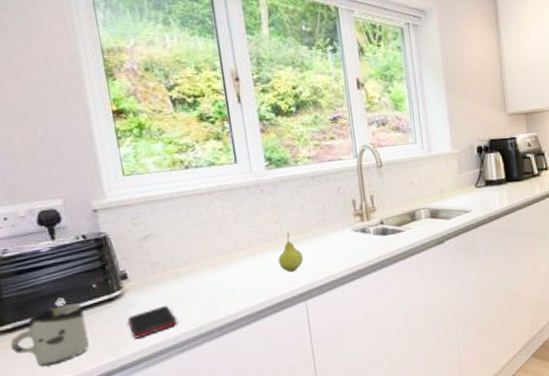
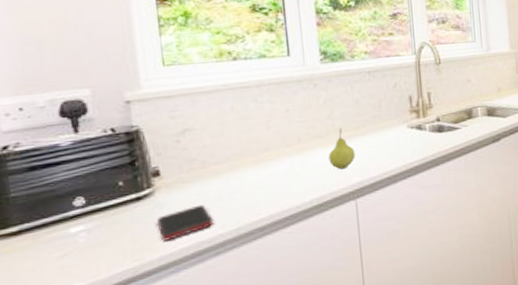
cup: present [10,303,90,366] -> none [13,203,110,274]

